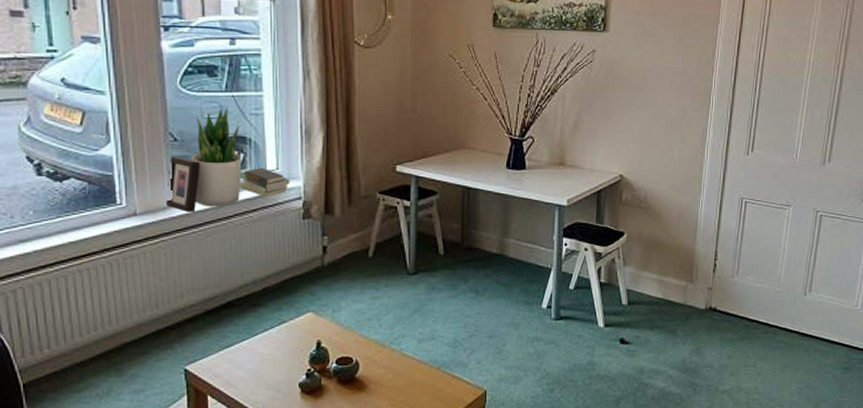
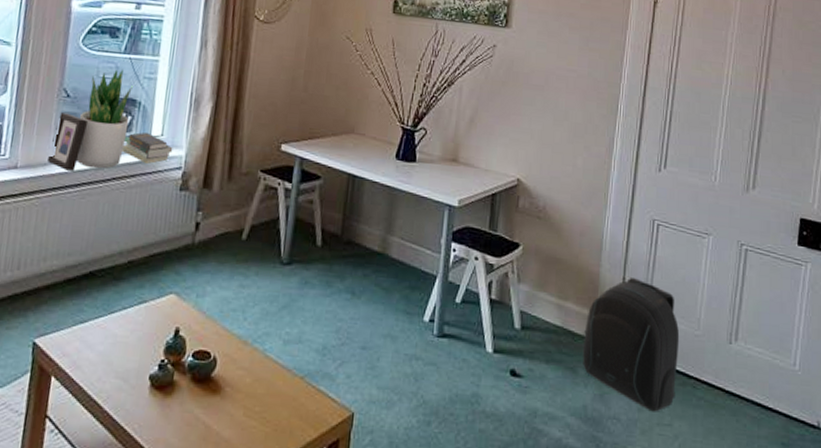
backpack: none [681,249,763,357] -> present [583,276,680,412]

